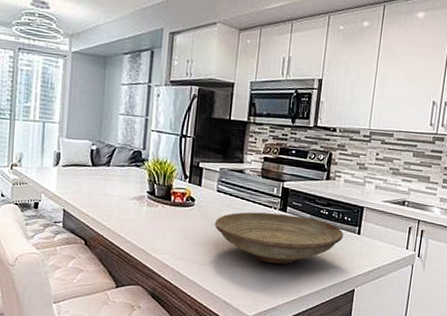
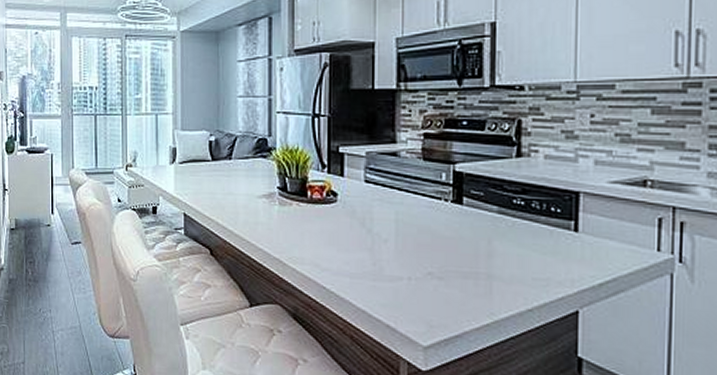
decorative bowl: present [215,212,343,264] -> none [366,206,551,275]

